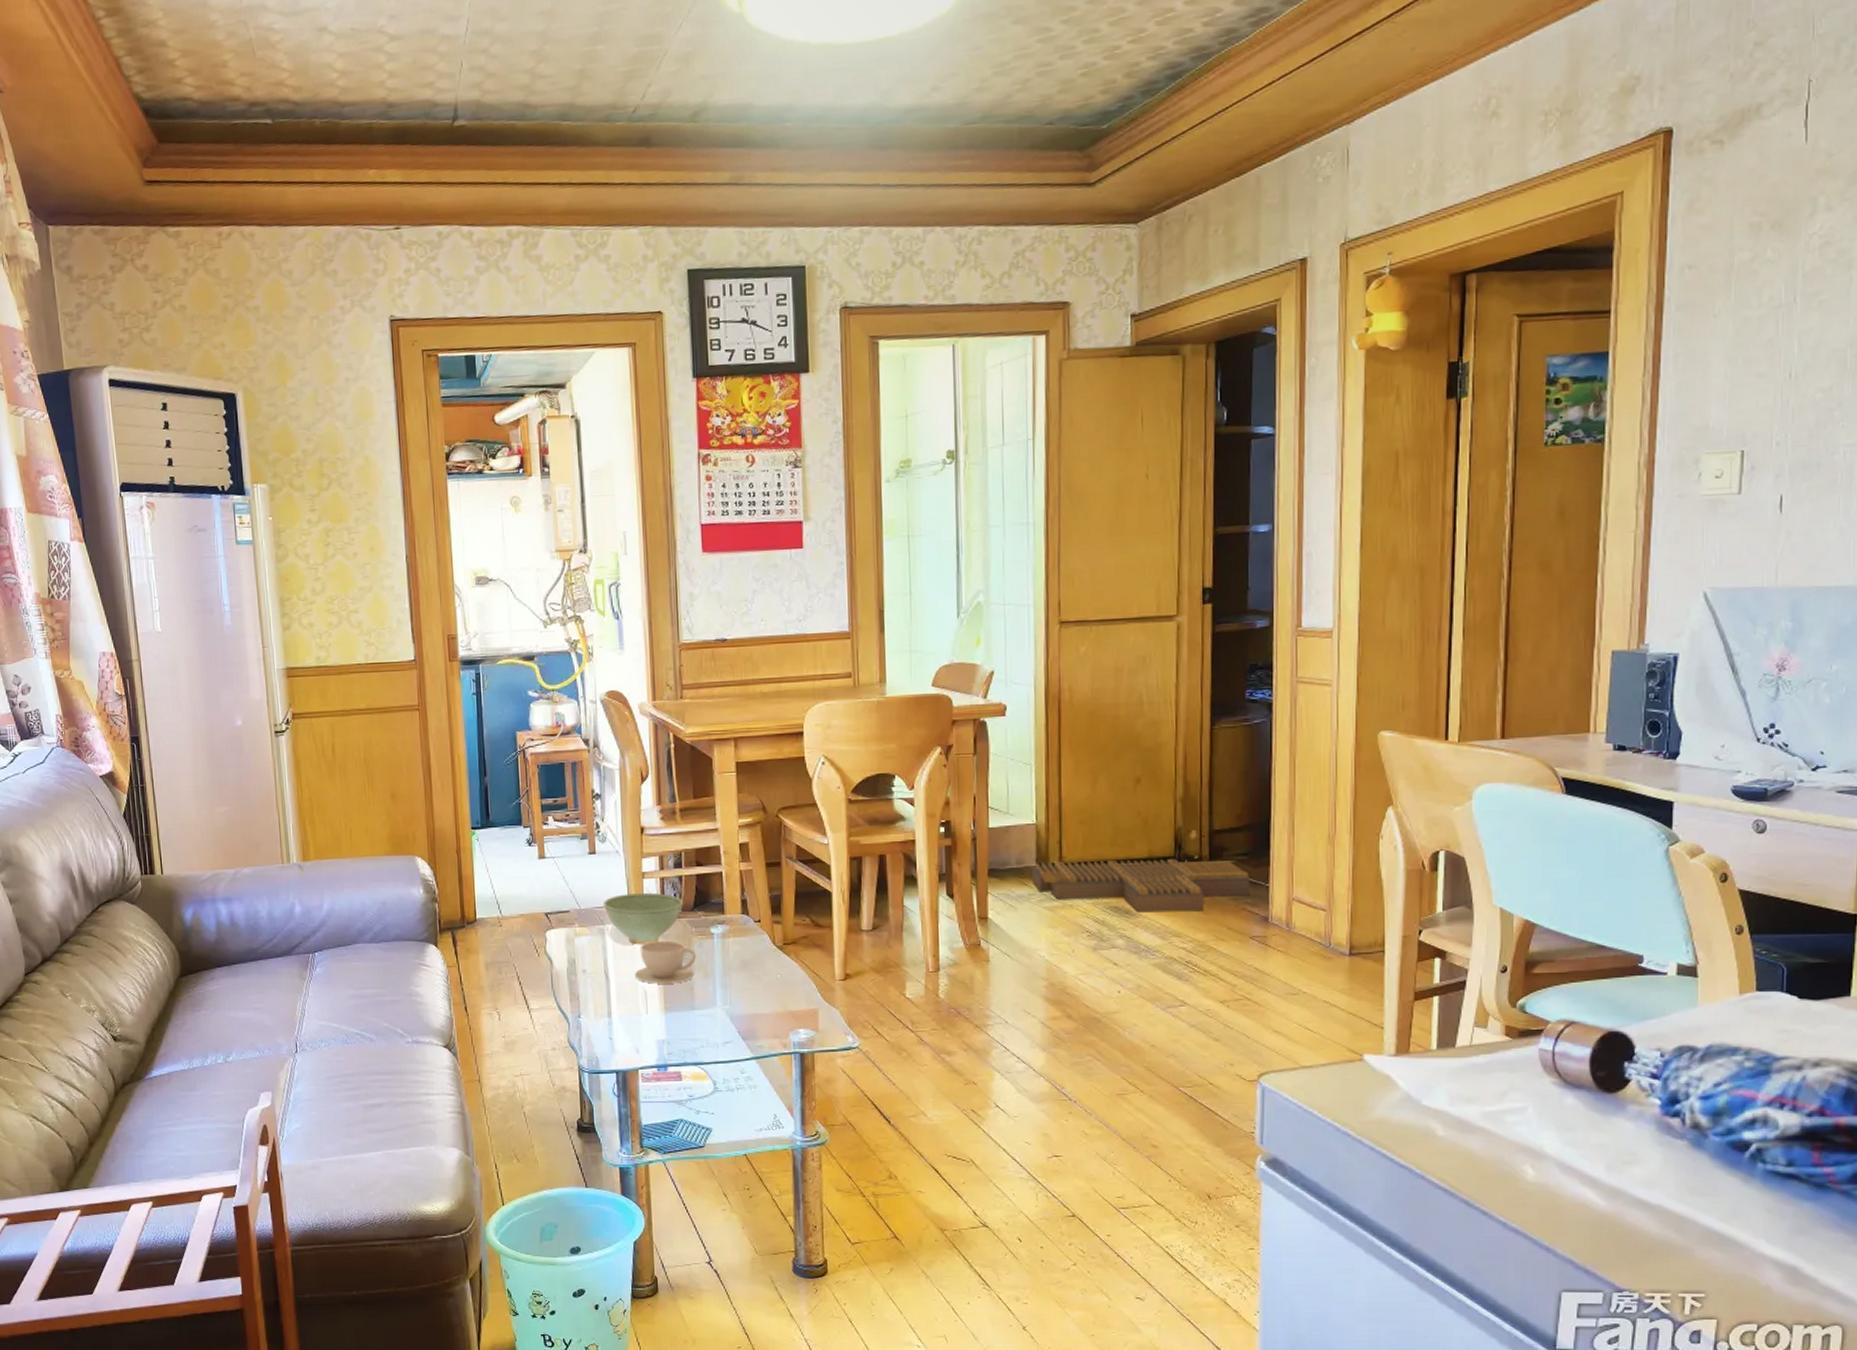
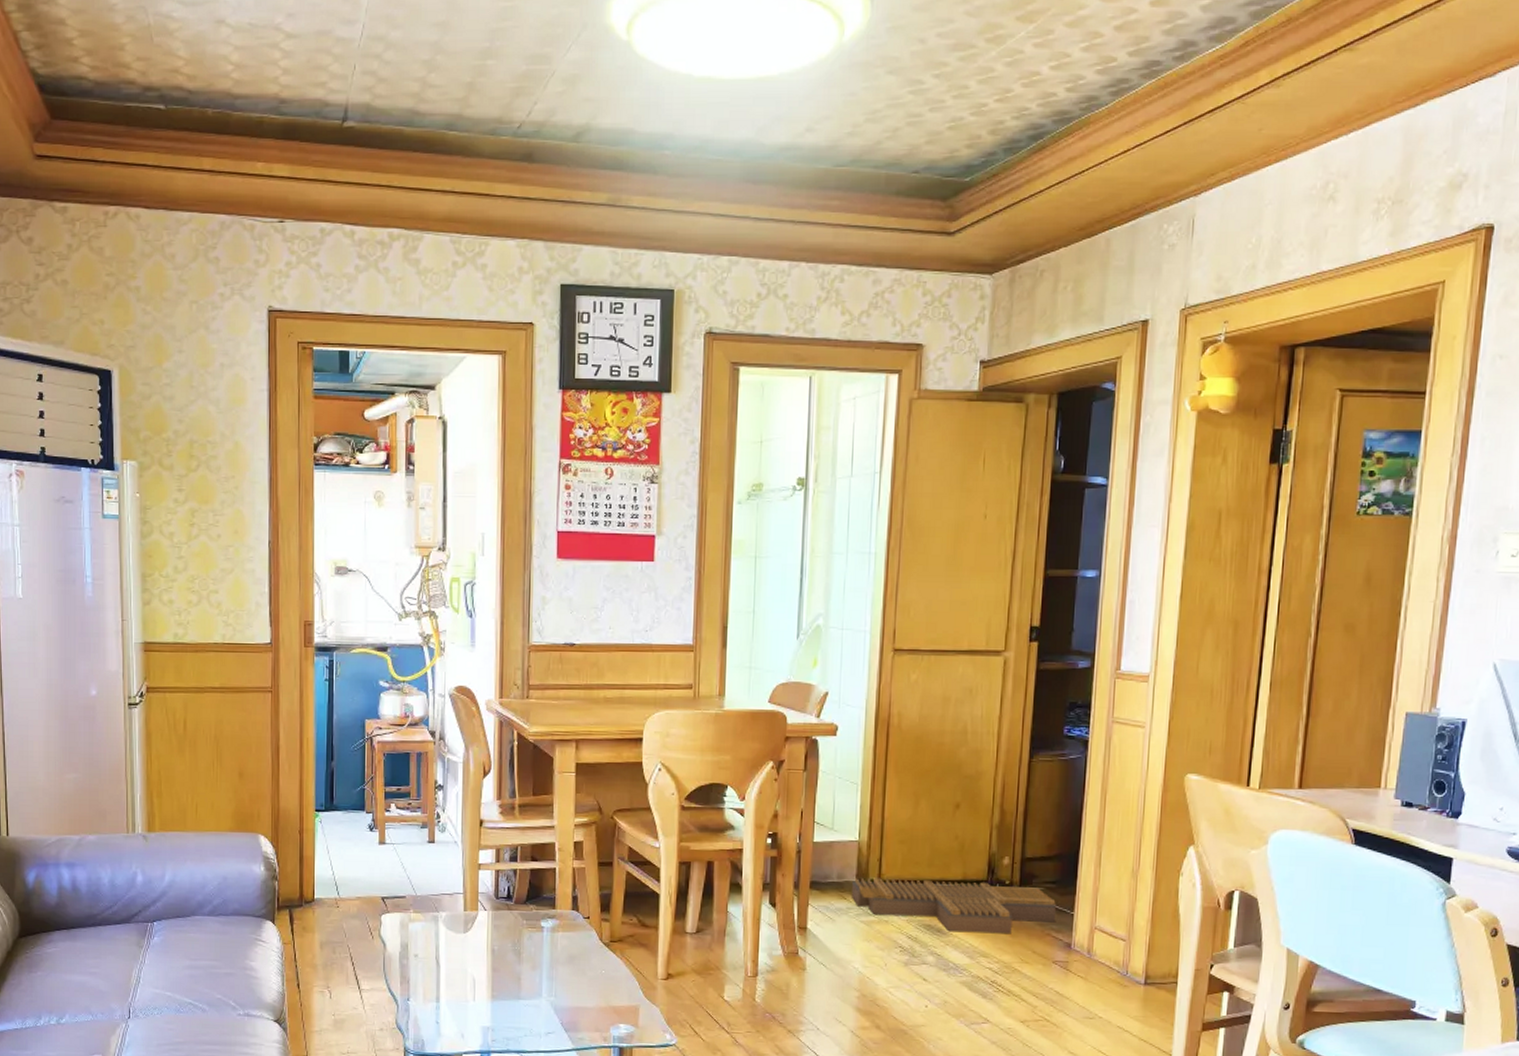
bowl: present [604,892,684,945] -> none [439,883,517,934]
teacup: present [634,940,696,984] -> none [464,930,525,973]

